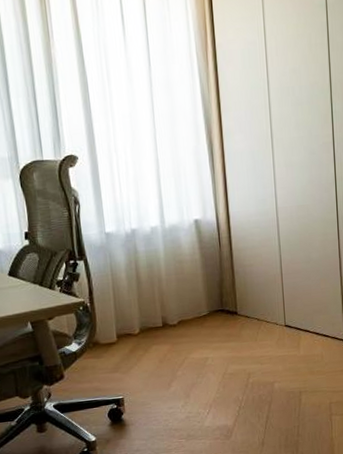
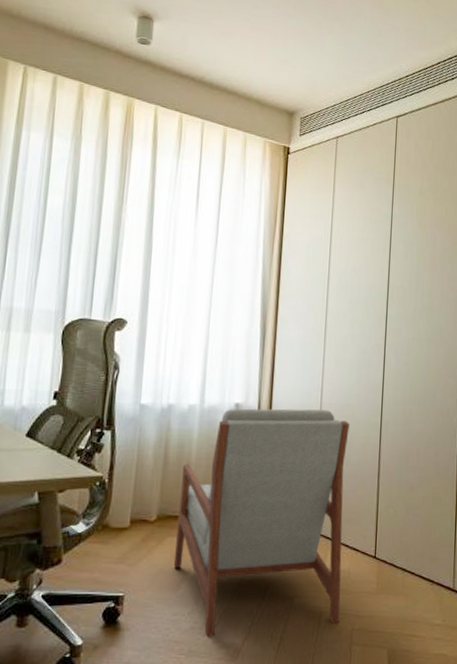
armchair: none [154,213,318,423] -> present [173,408,349,637]

